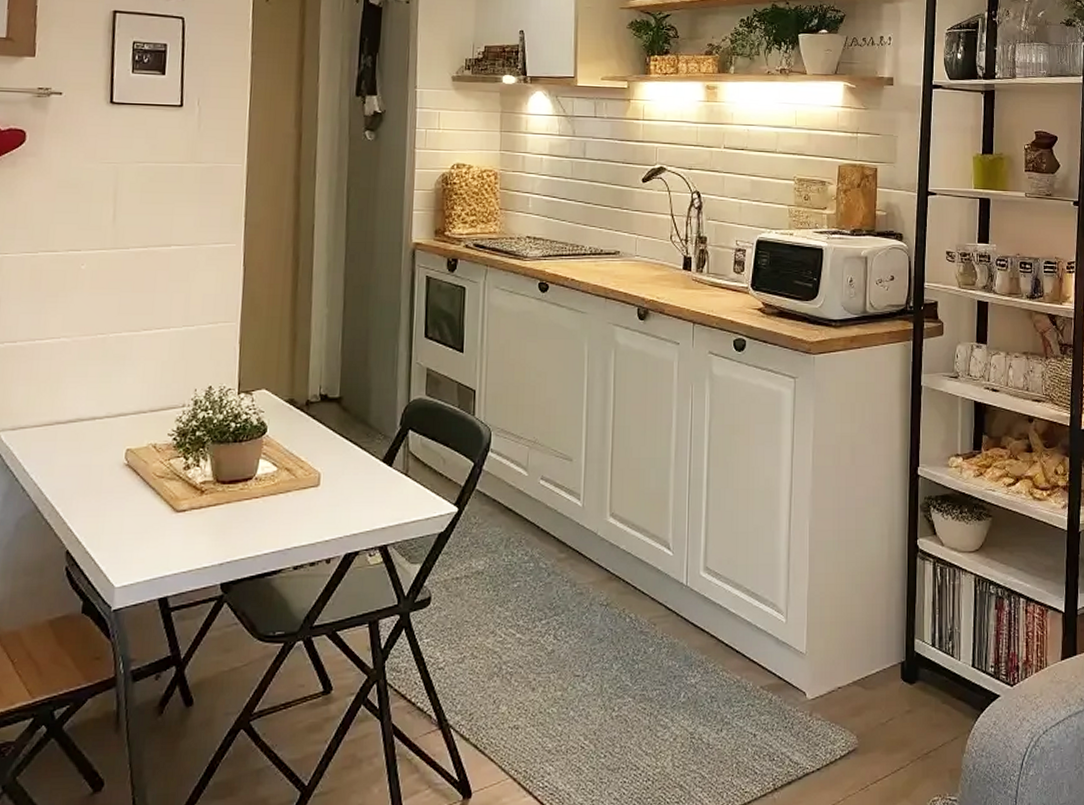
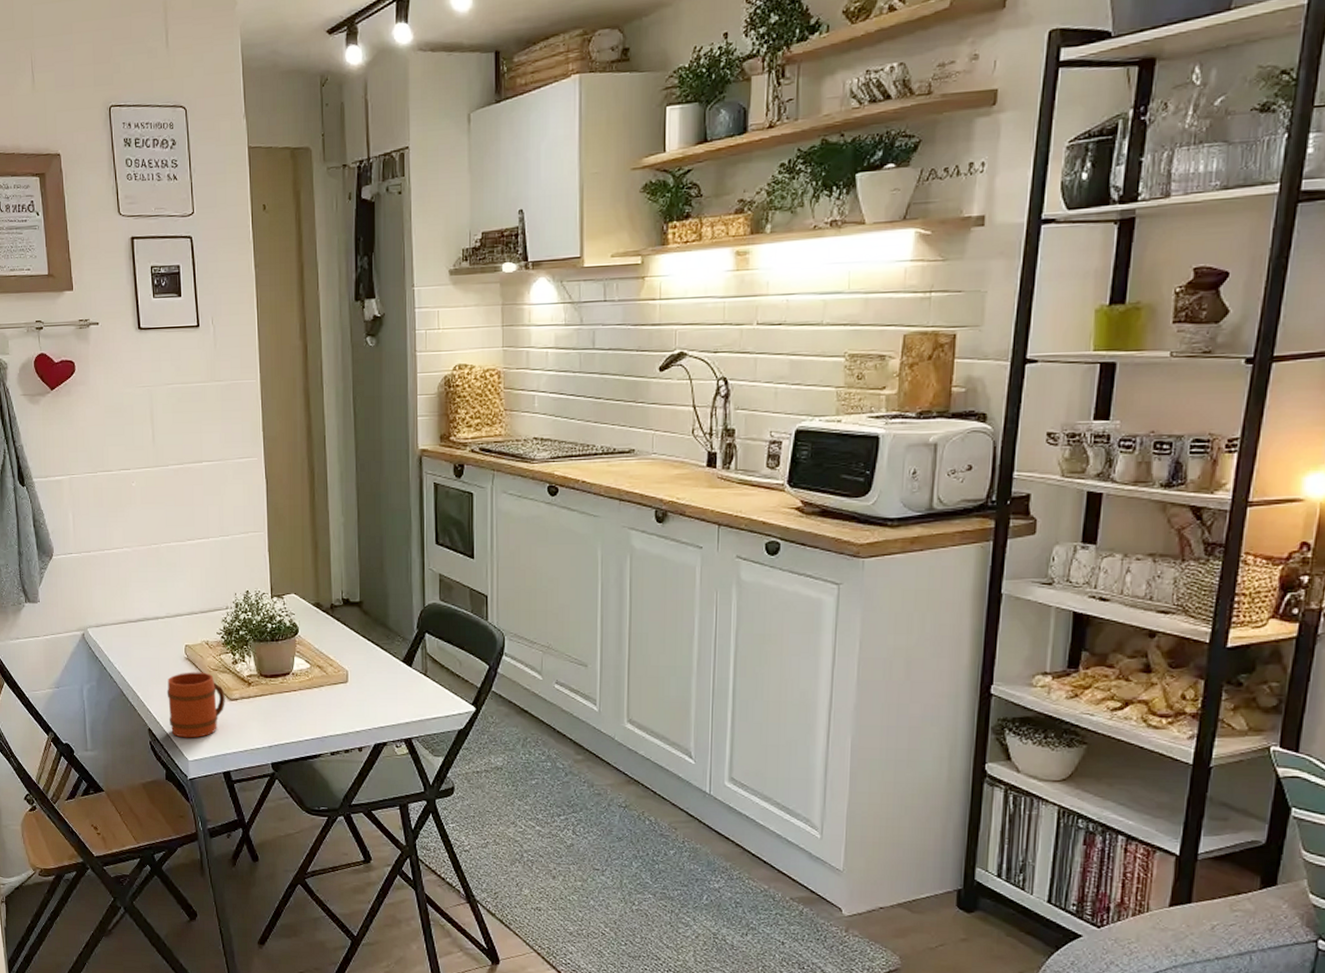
mug: none [94,480,171,560] -> present [166,672,225,738]

